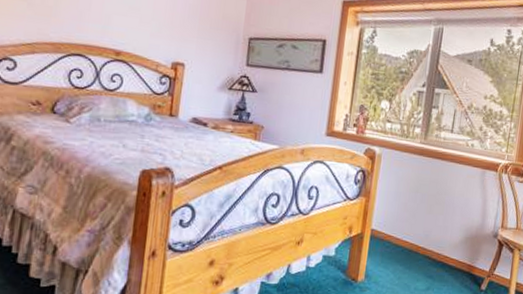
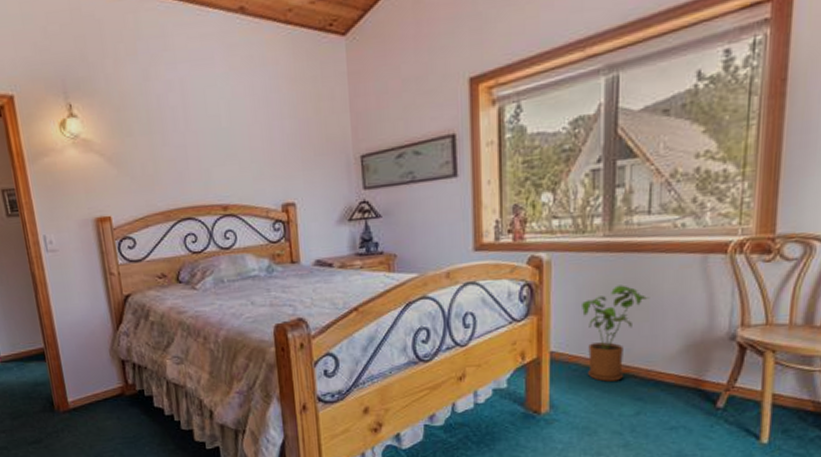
house plant: none [397,182,446,260] -> present [582,285,650,382]

